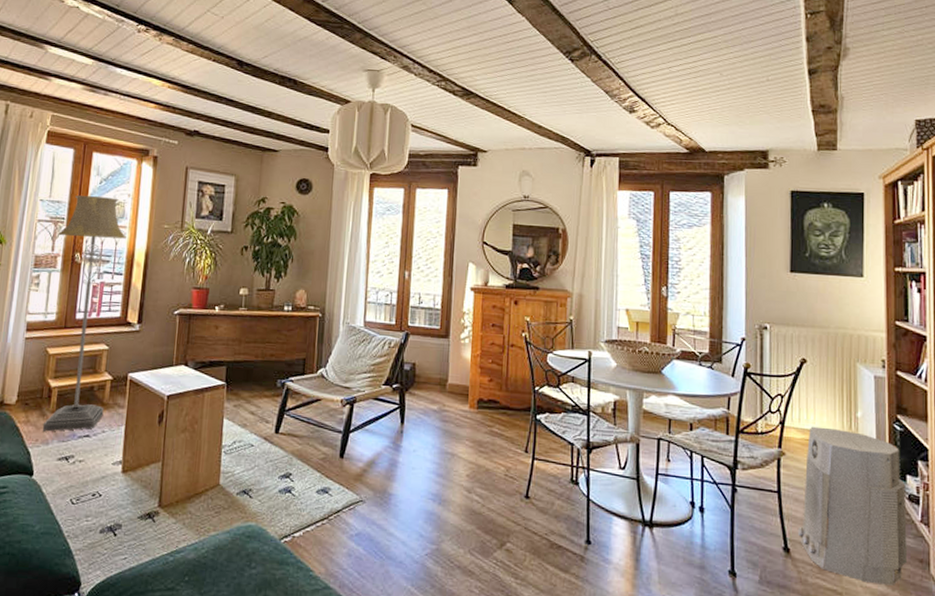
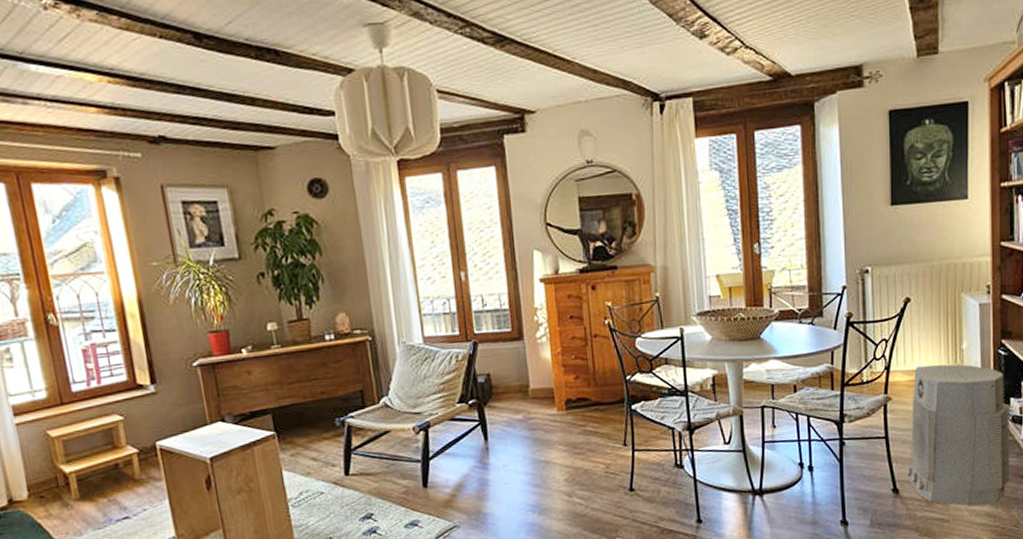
floor lamp: present [42,195,126,432] -> none [16,238,139,523]

